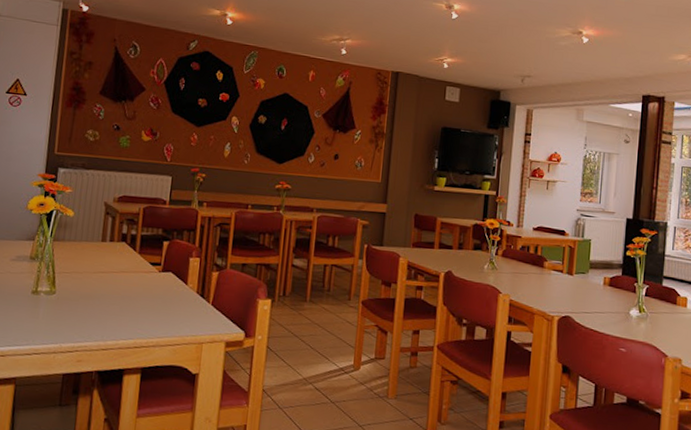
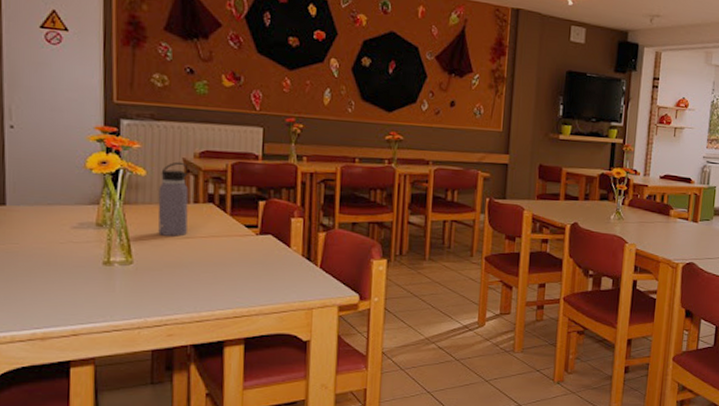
water bottle: none [78,205,109,271] -> present [157,161,190,237]

